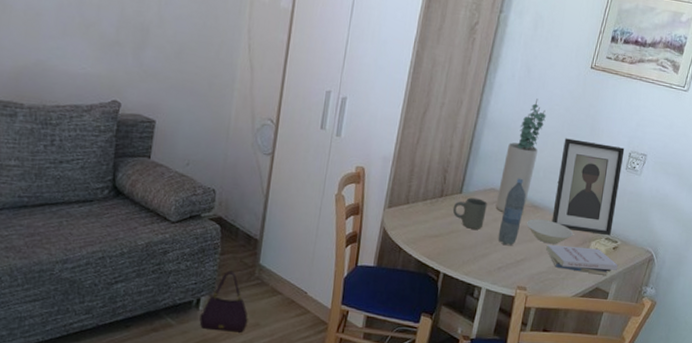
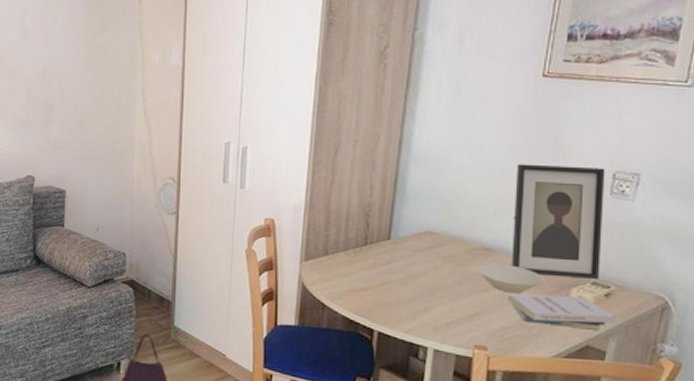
mug: present [452,197,487,230] -> none [381,243,423,280]
vase: present [495,99,546,213] -> none [434,122,488,258]
water bottle: present [498,178,526,245] -> none [442,216,473,296]

